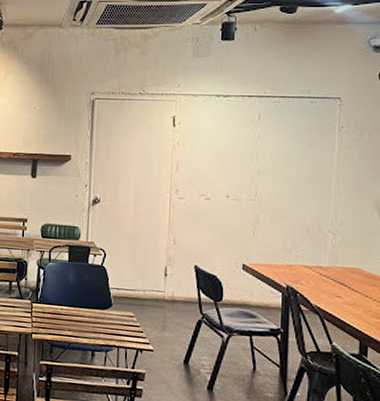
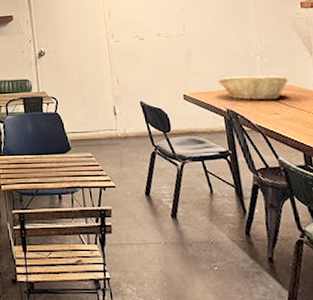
fruit basket: none [283,251,359,282] -> present [218,75,289,101]

